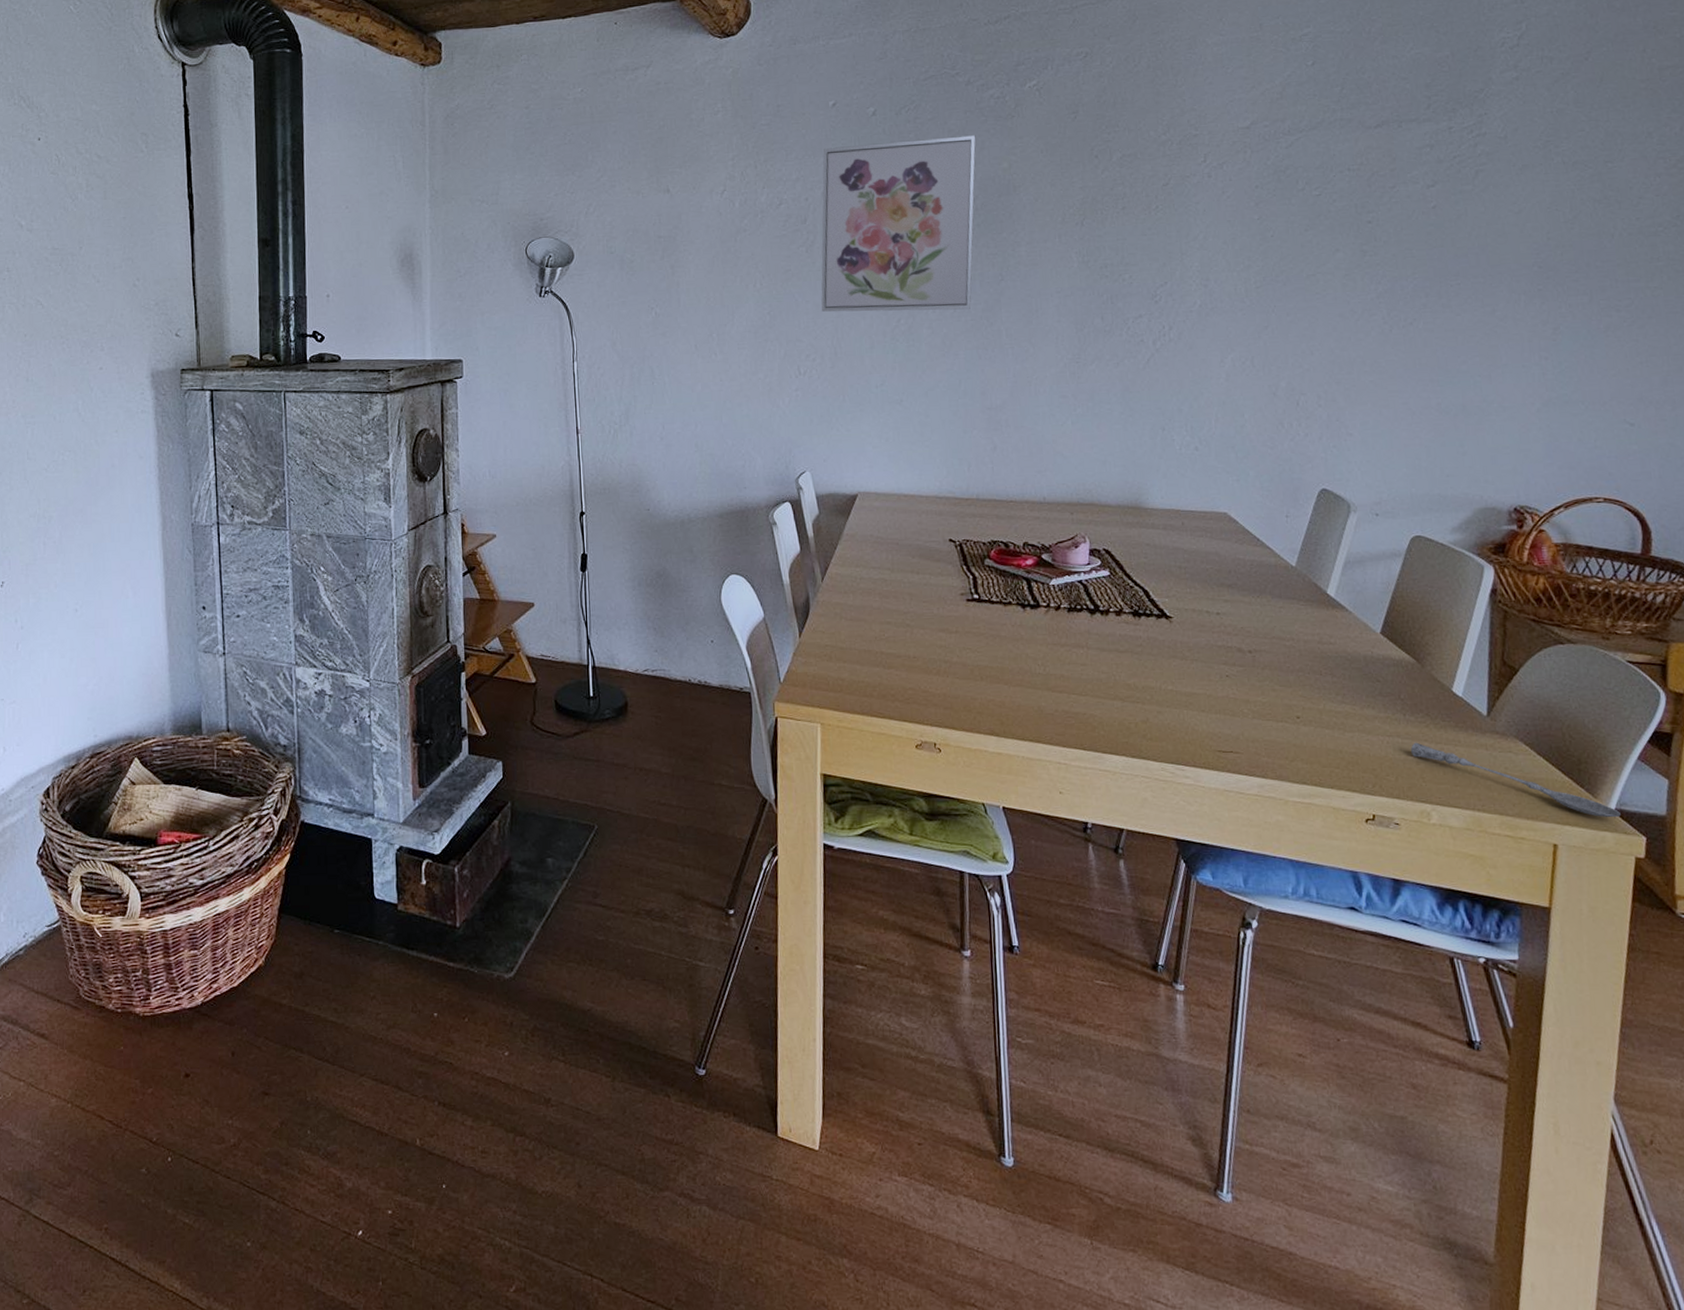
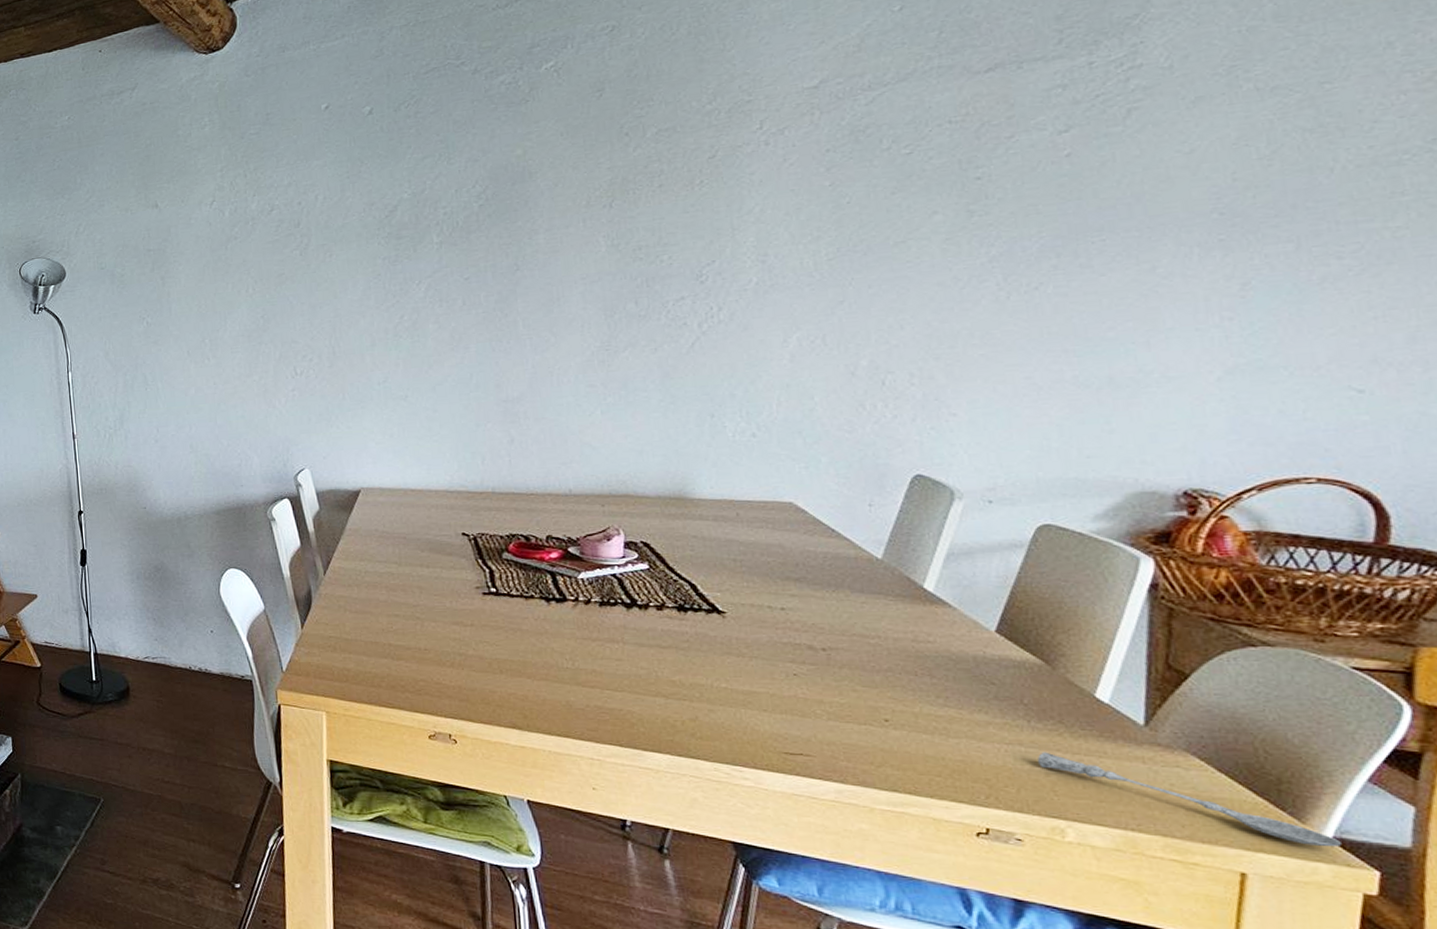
wall art: present [821,135,976,312] -> none [316,124,485,313]

